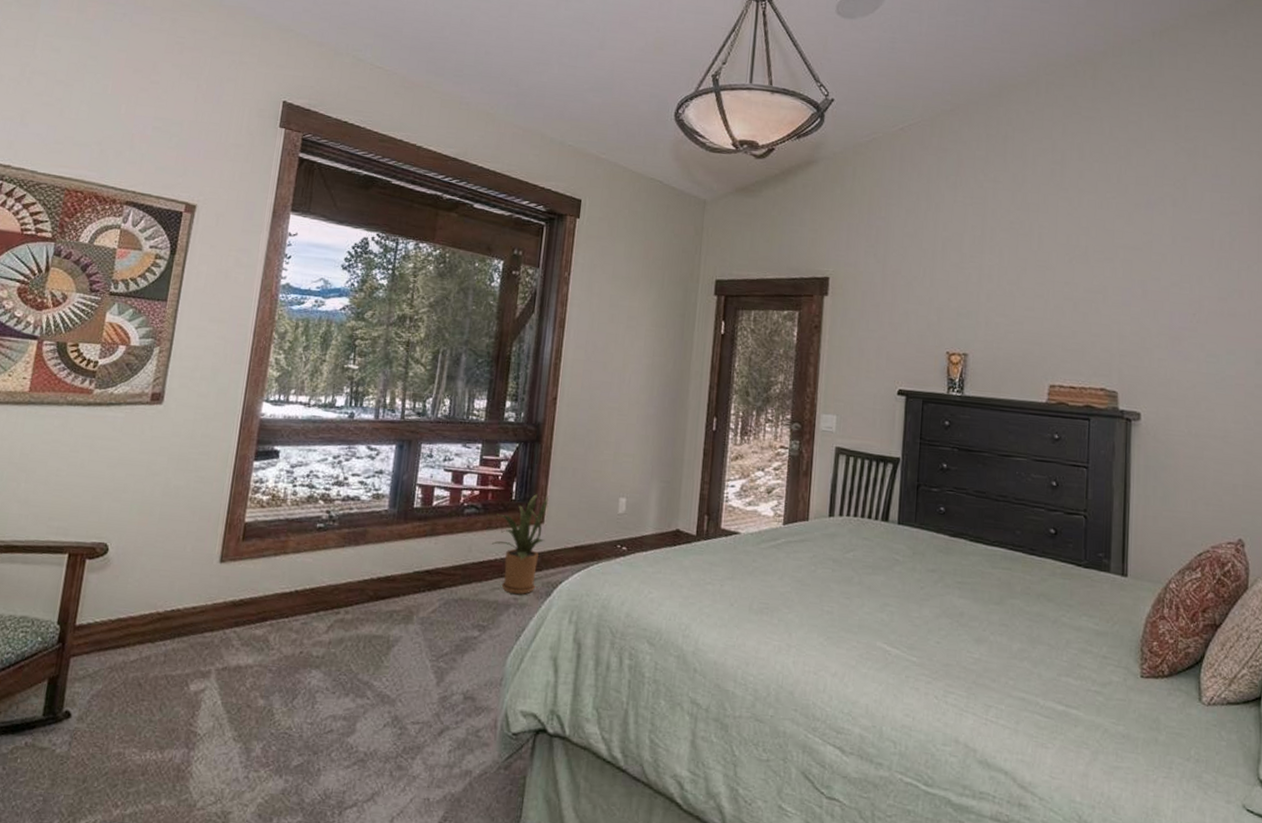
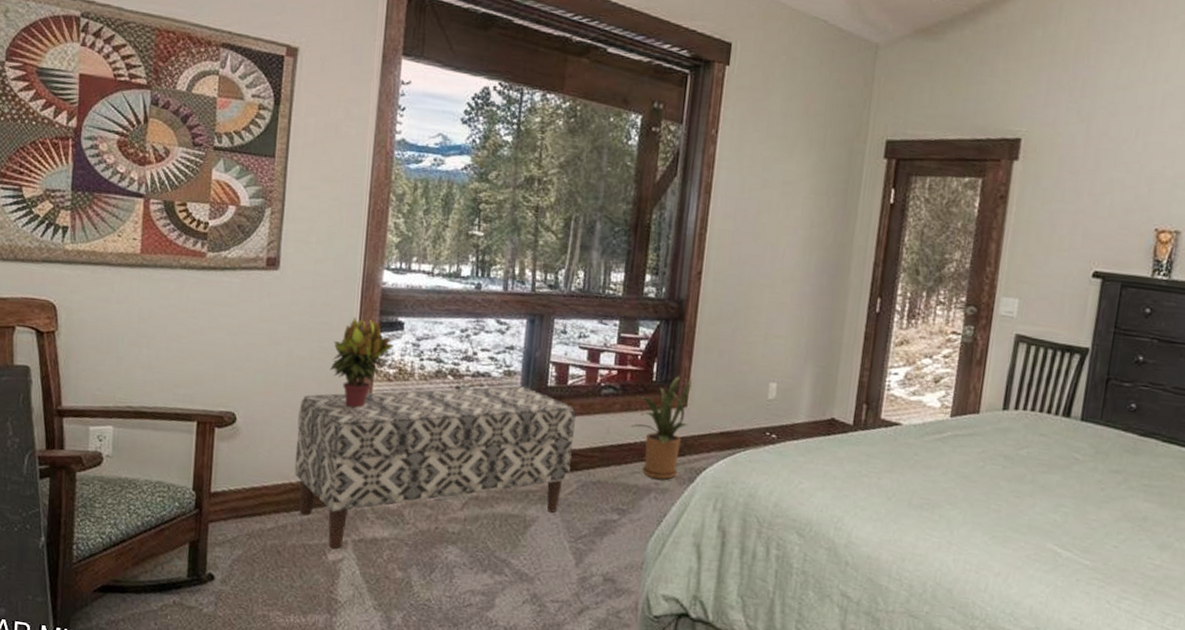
bench: none [162,508,440,678] -> present [294,386,576,549]
potted plant: none [205,447,269,535] -> present [330,317,394,408]

